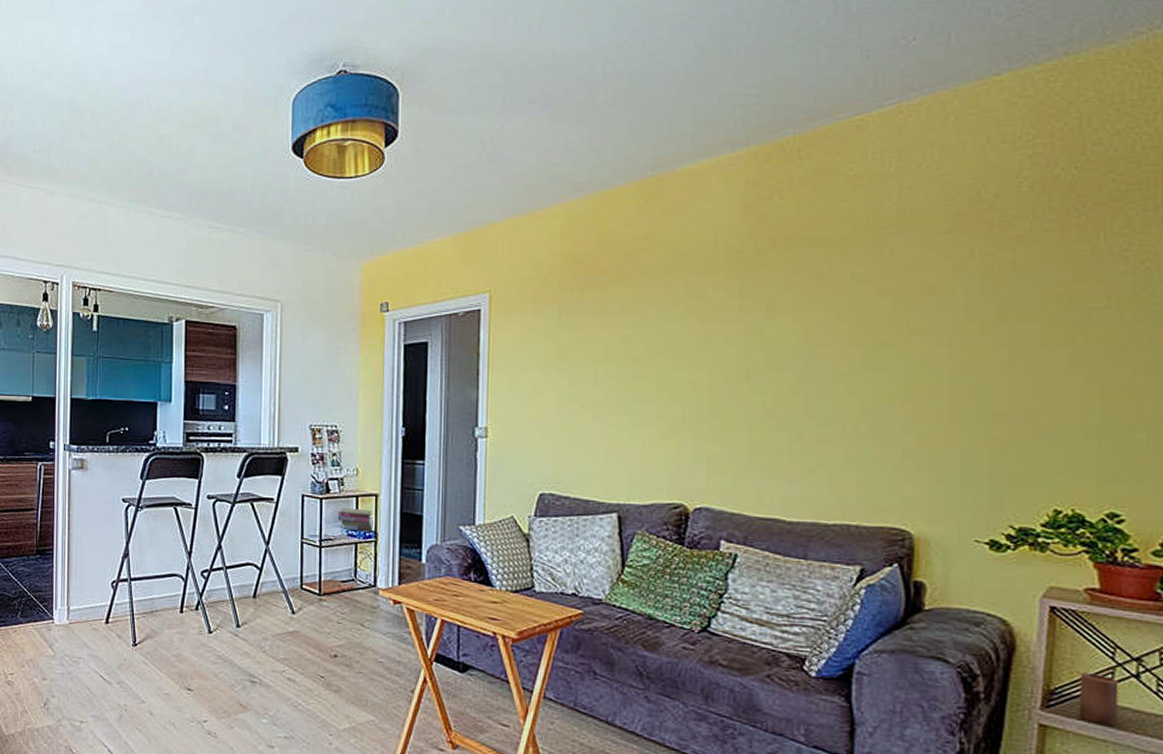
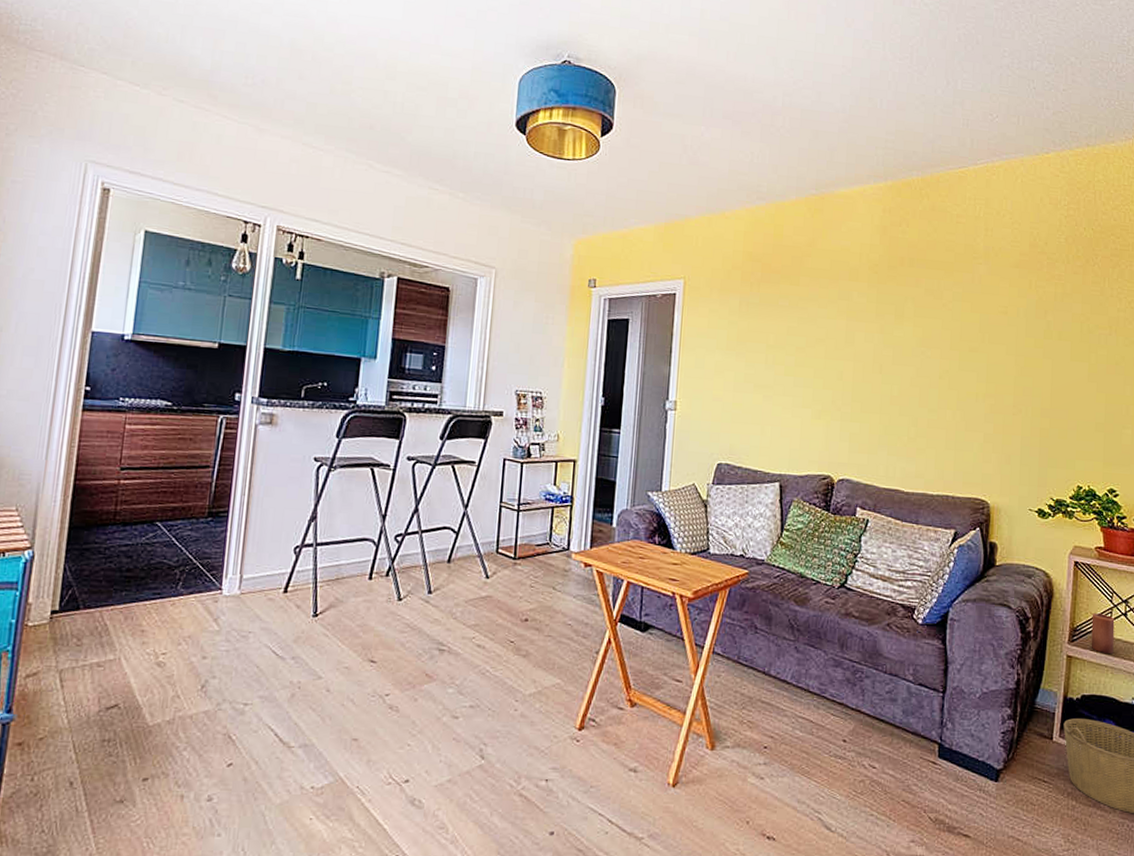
books: present [337,508,372,531] -> none [536,472,570,495]

